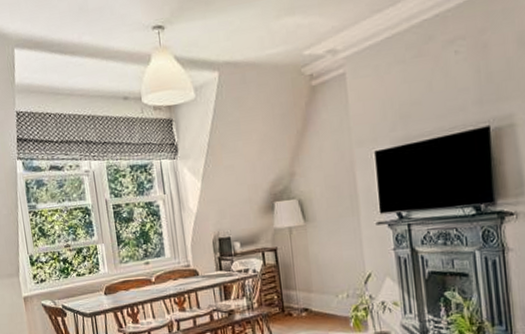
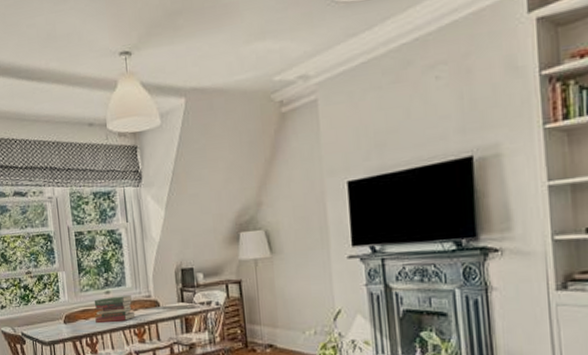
books: none [133,265,176,294] -> present [94,295,136,324]

